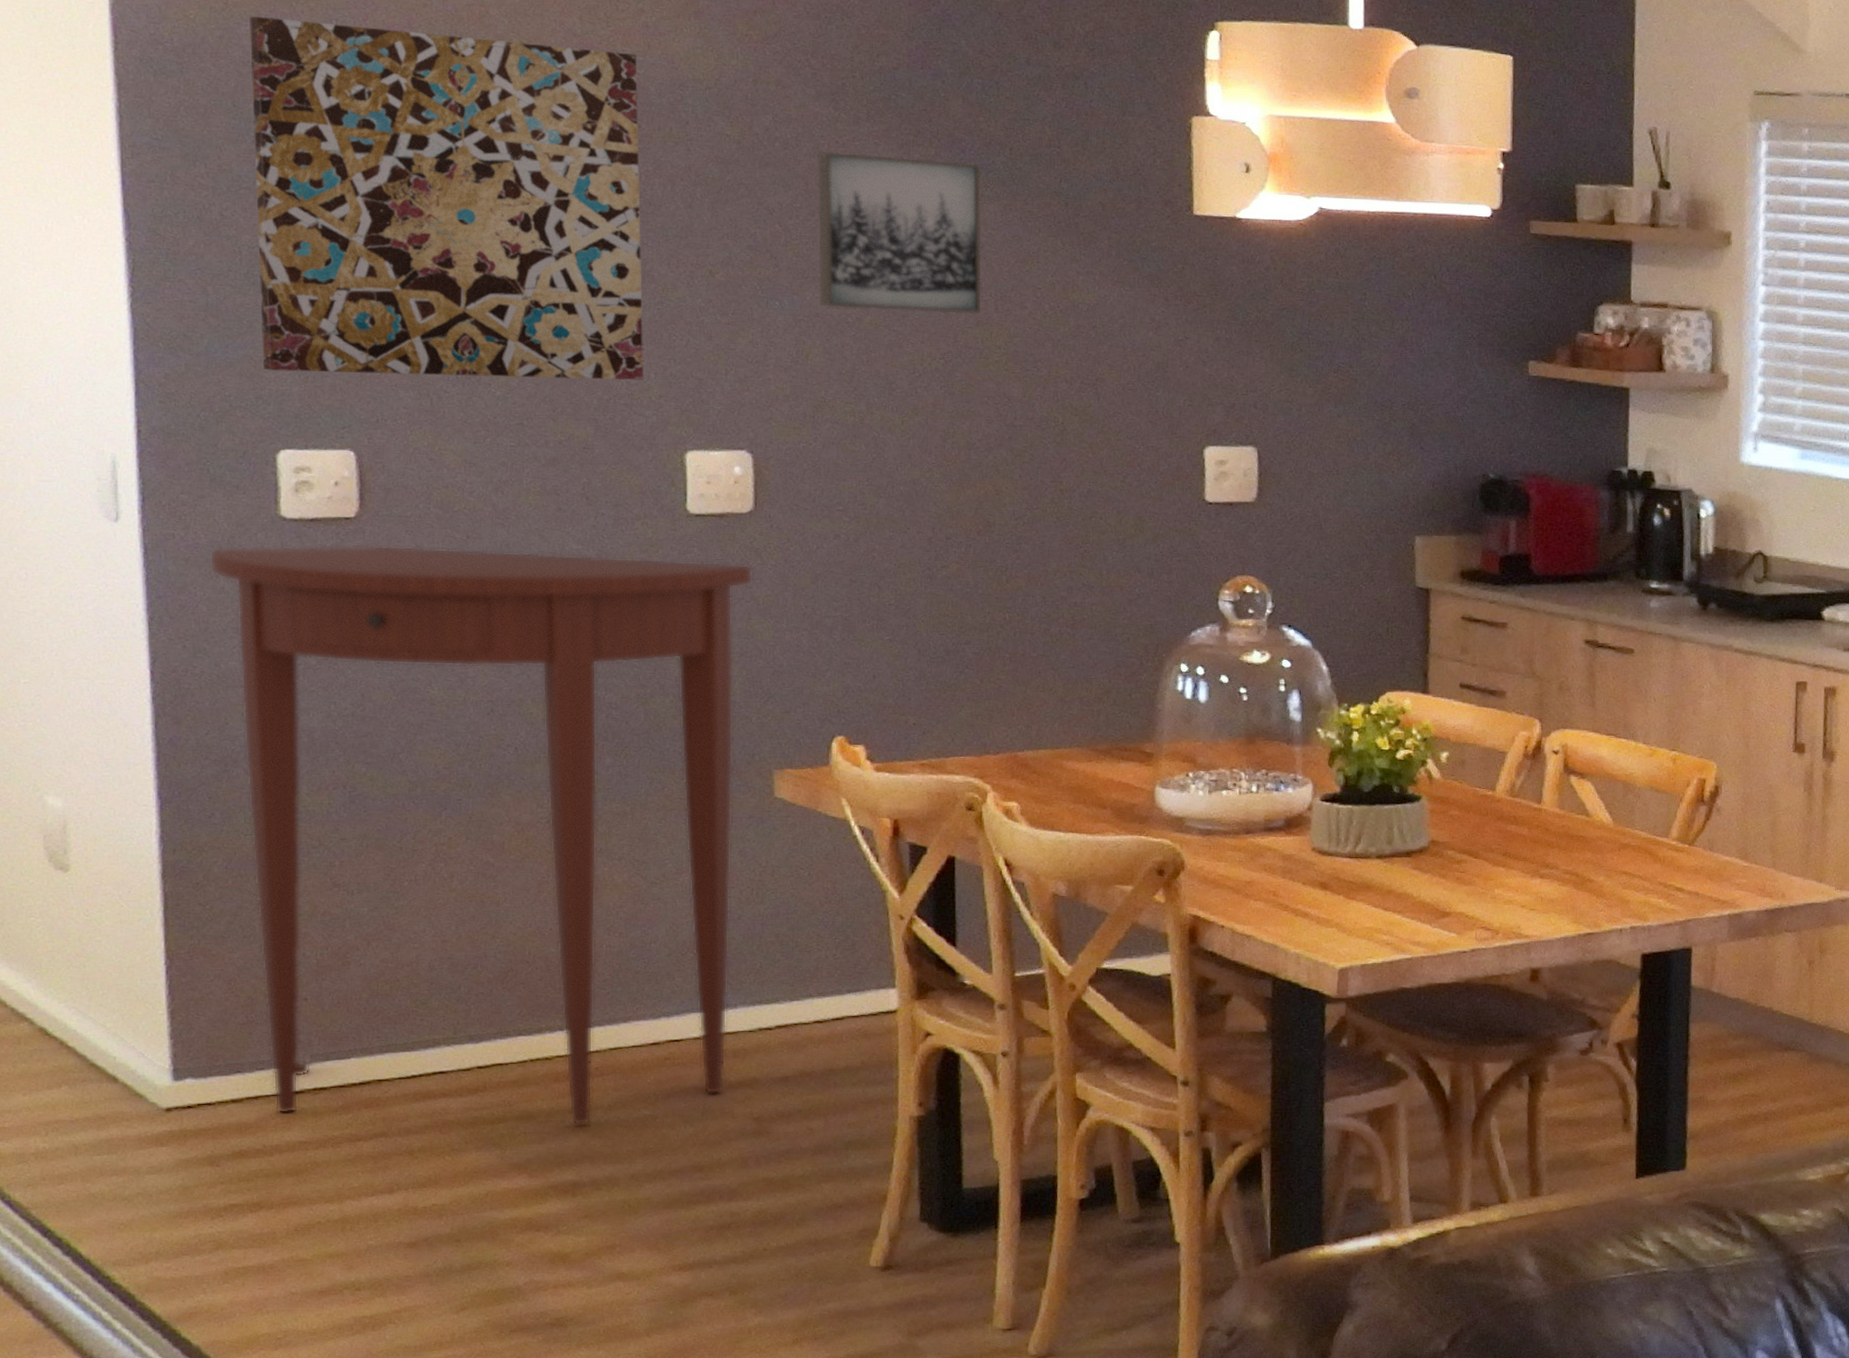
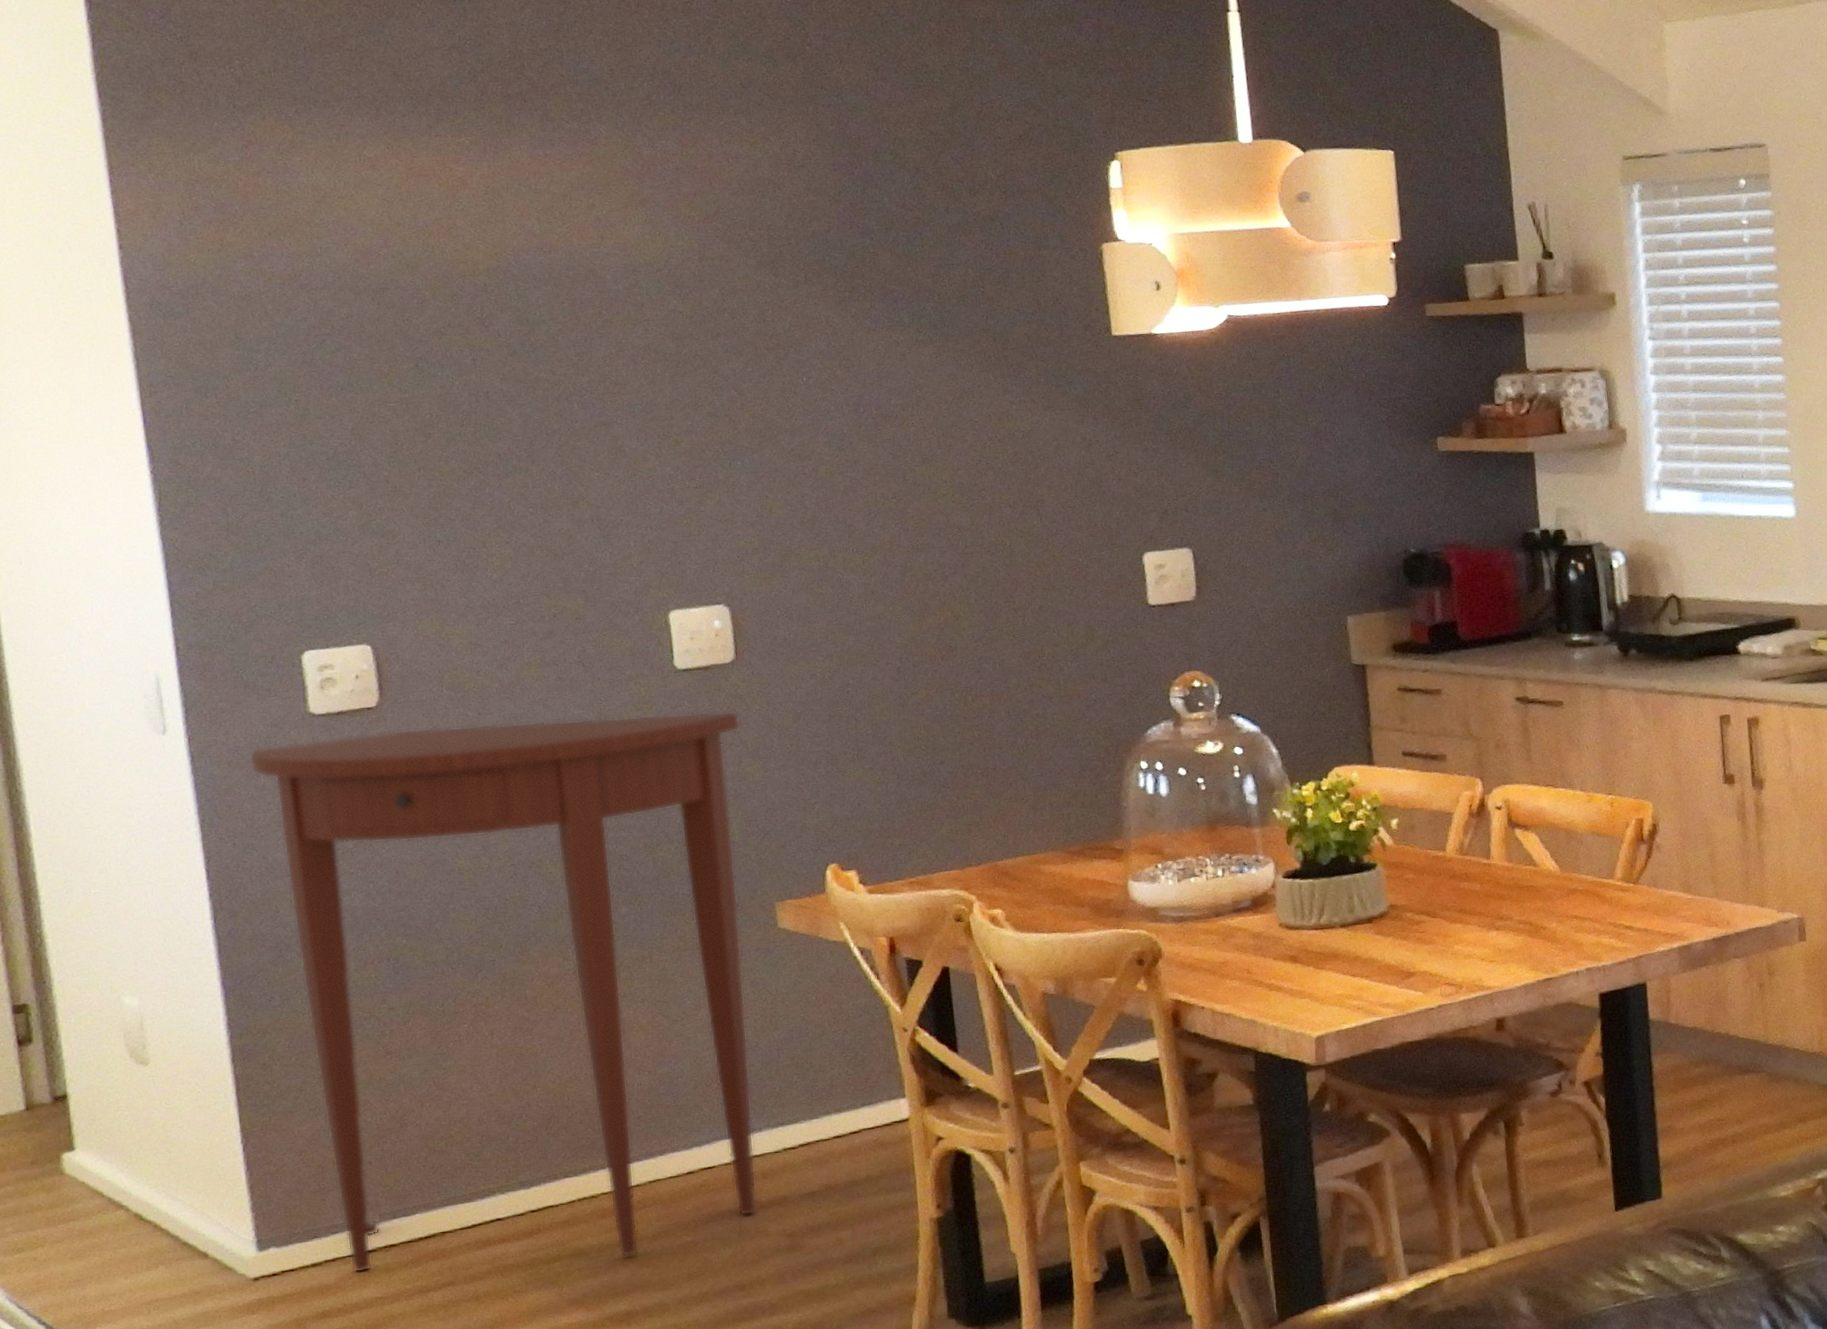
wall art: present [250,16,643,380] -> none [243,246,624,579]
wall art: present [818,152,981,314] -> none [764,312,925,462]

